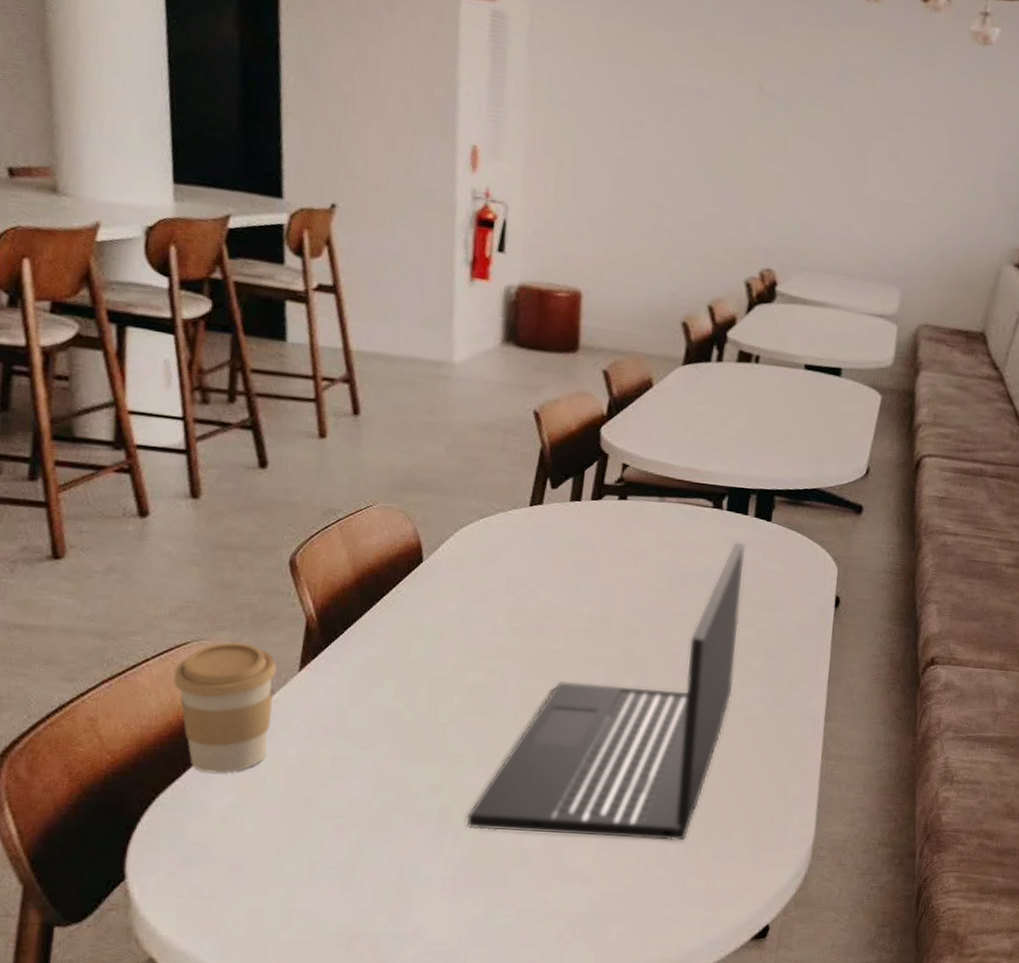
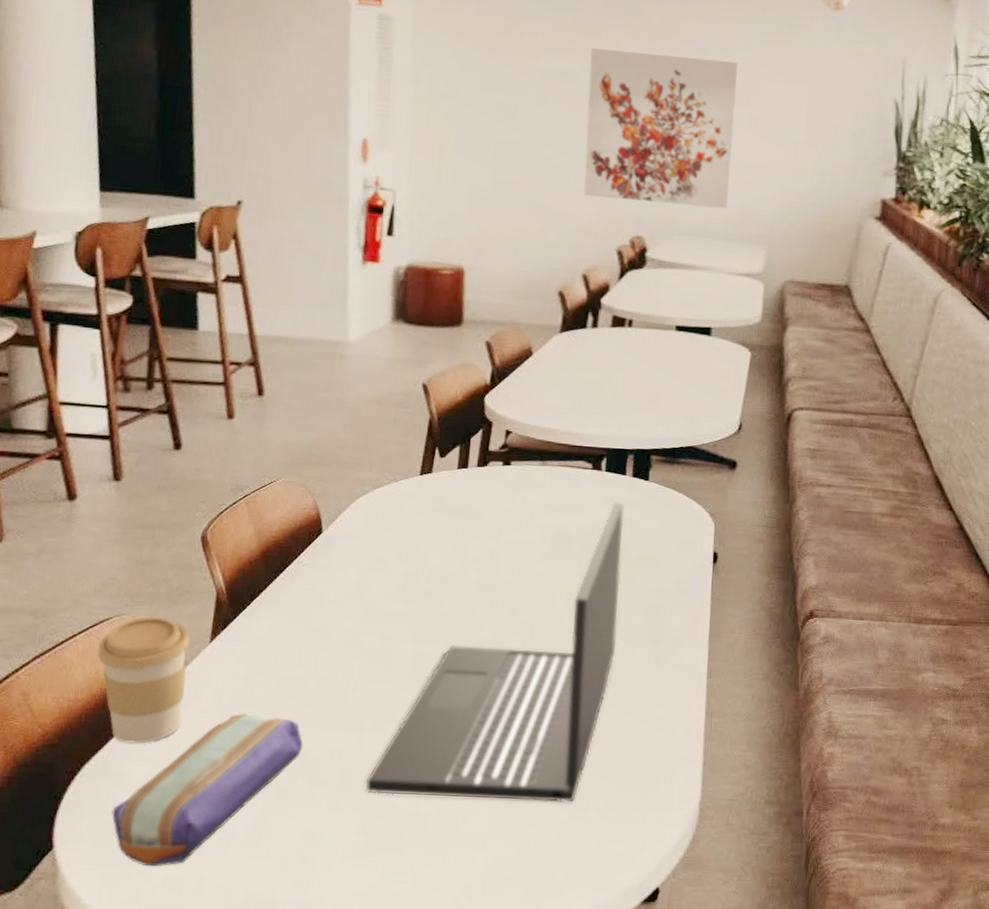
pencil case: none [190,744,400,899] -> present [111,713,303,867]
wall art: none [712,65,879,246] -> present [584,48,738,209]

